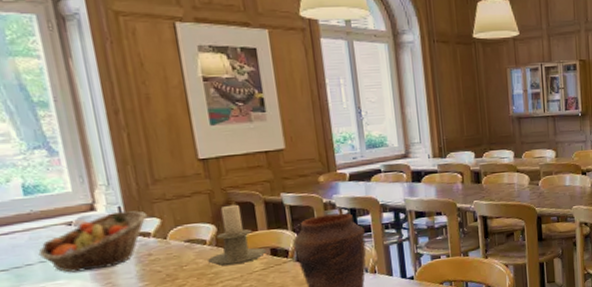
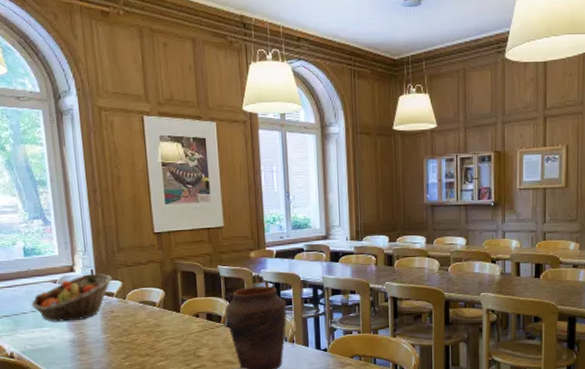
candle holder: present [208,204,267,266] -> none [156,273,204,326]

